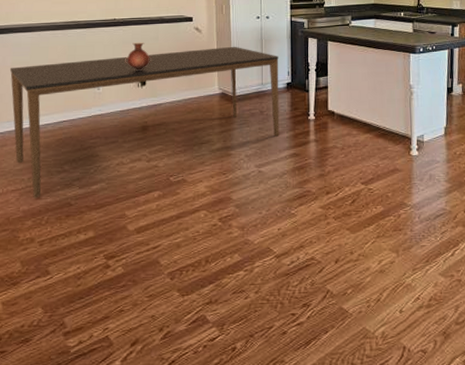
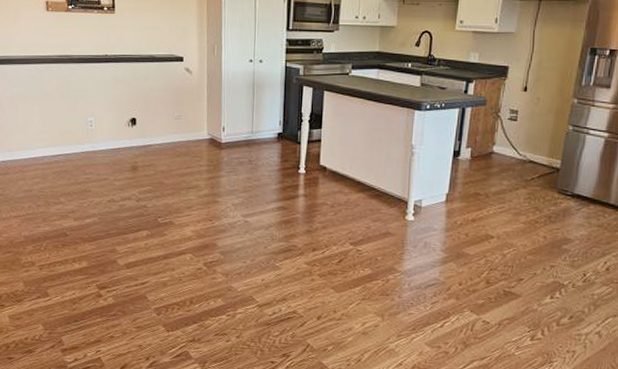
dining table: present [9,46,279,199] -> none [9,90,271,226]
vase: present [125,42,152,71] -> none [116,80,143,110]

